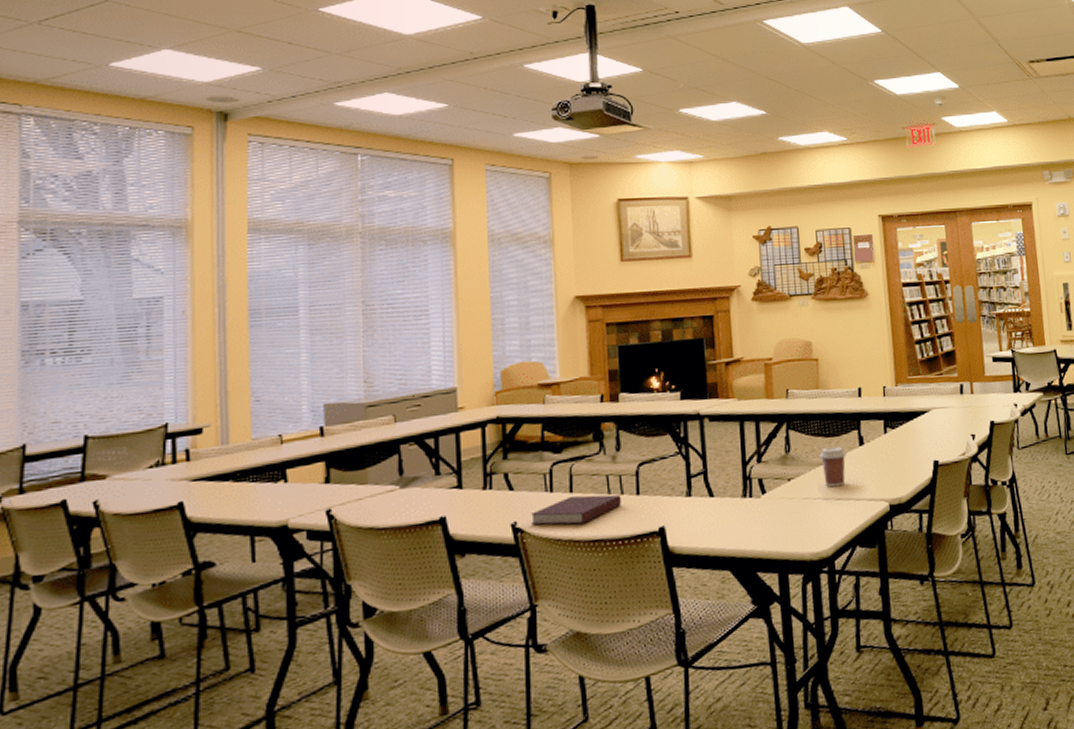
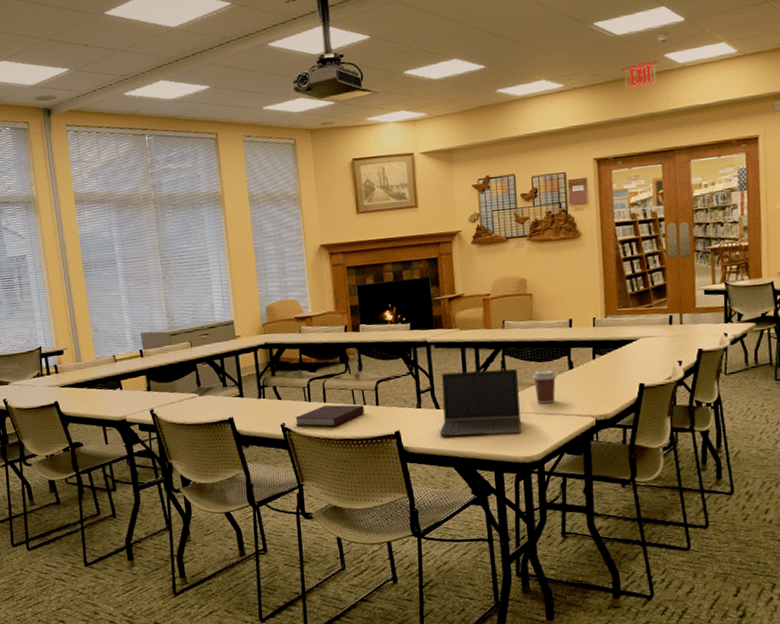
laptop computer: none [713,445,808,532] -> present [439,368,521,437]

